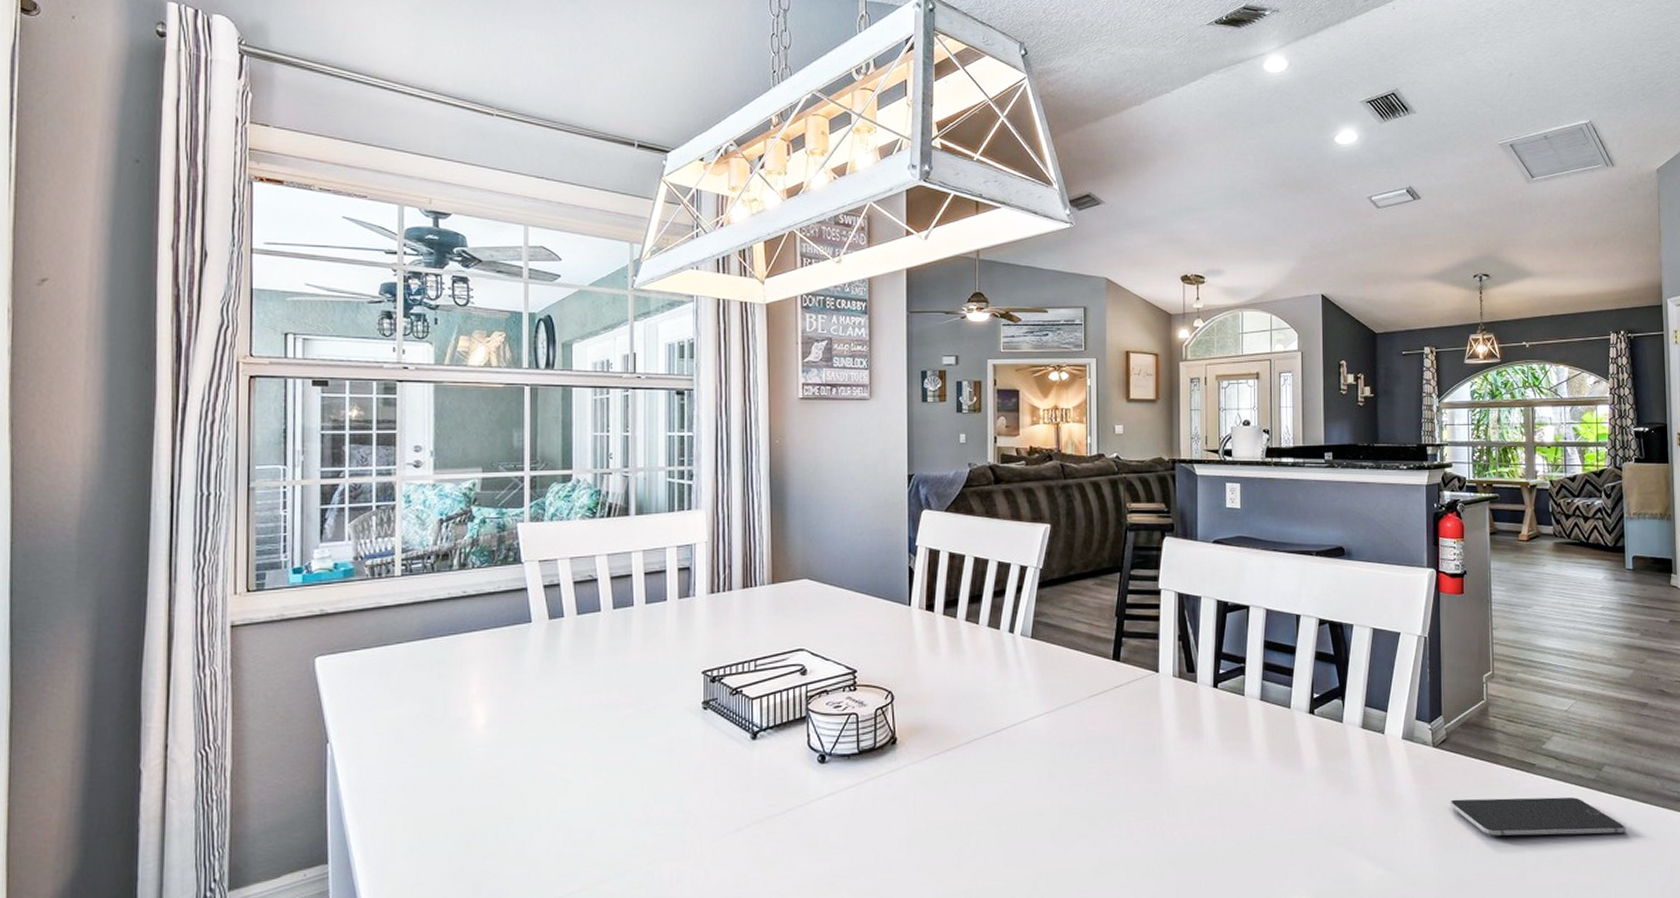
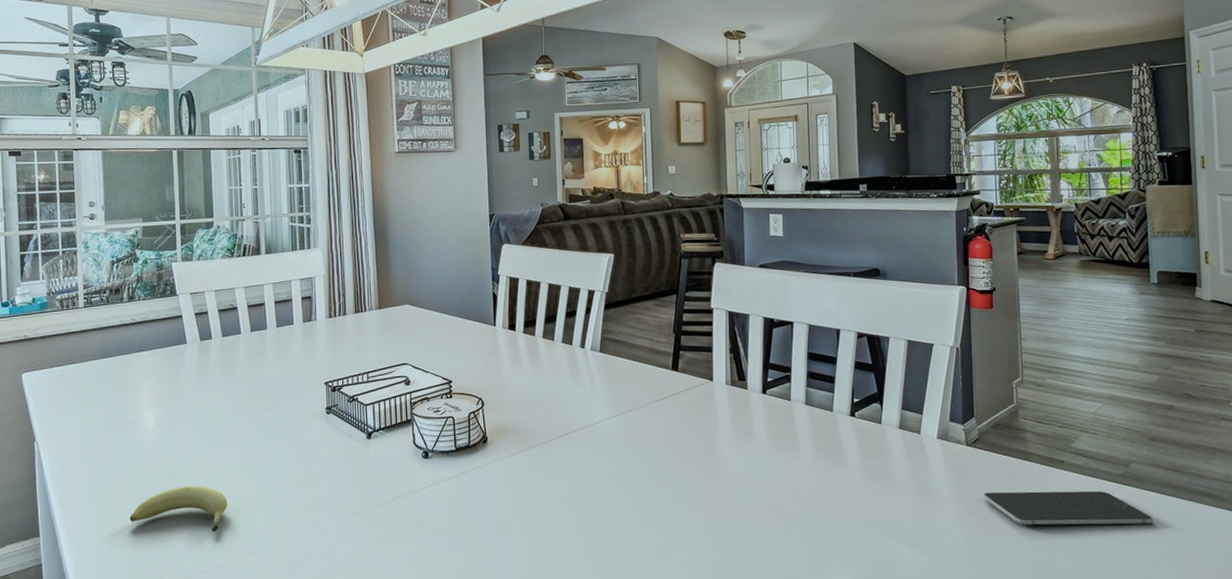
fruit: none [447,797,575,855] -> present [129,485,228,532]

